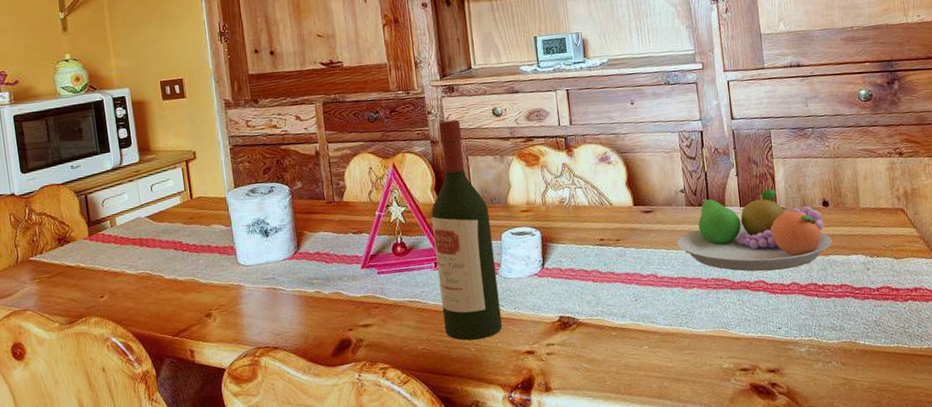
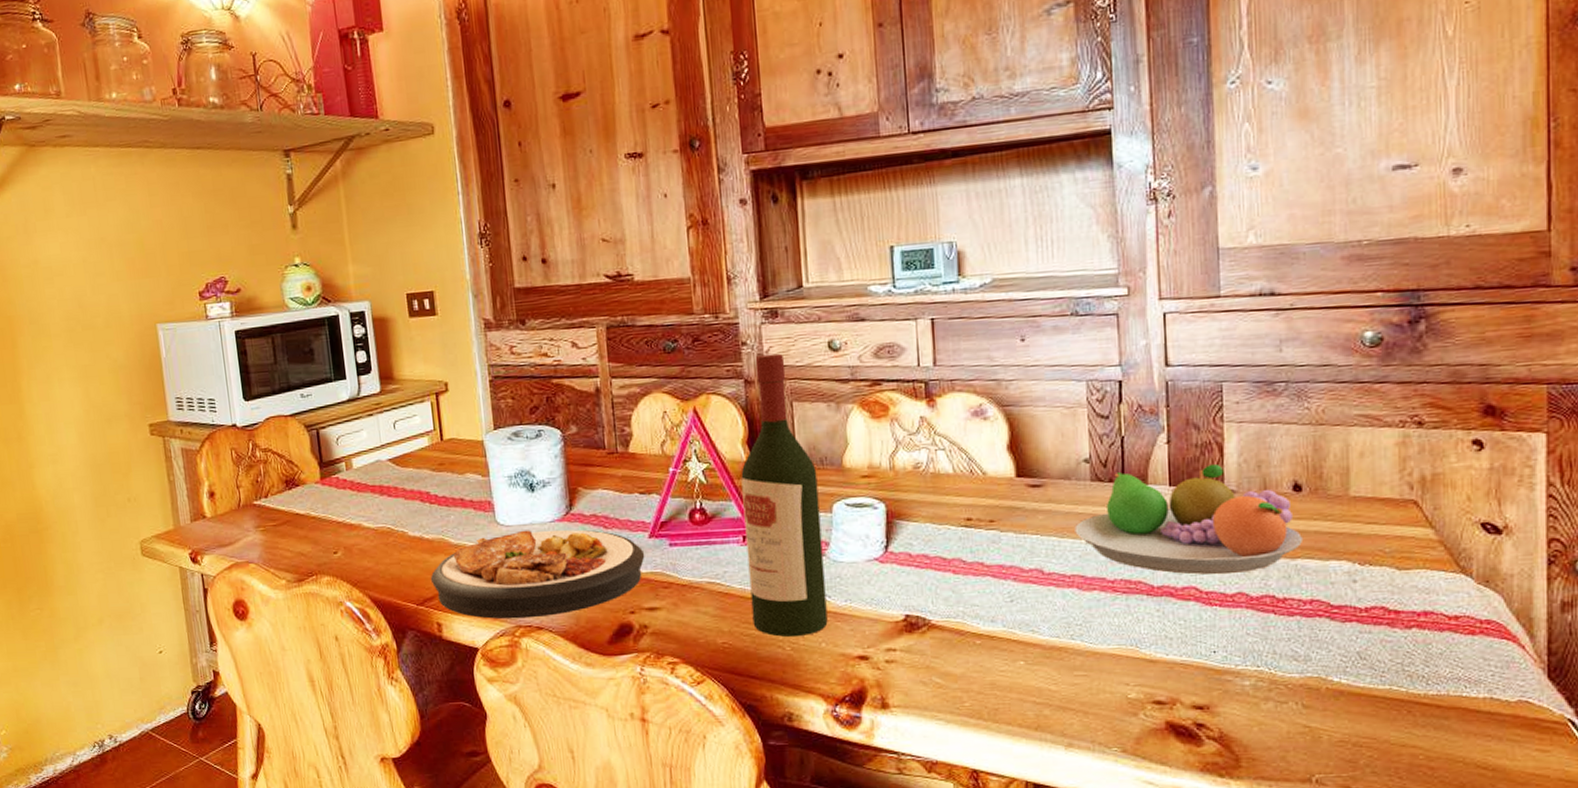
plate: none [183,265,359,344] -> present [430,529,645,620]

